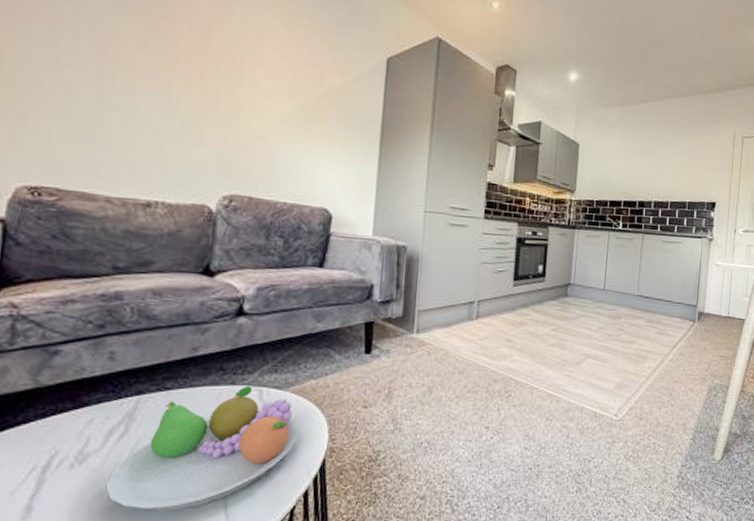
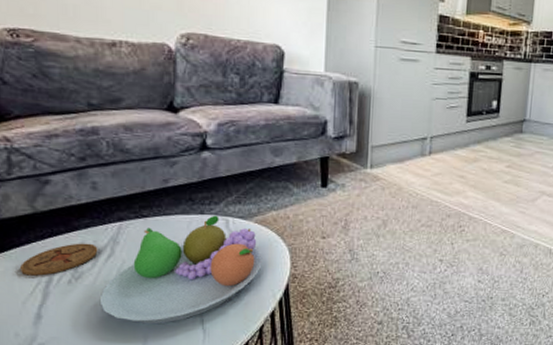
coaster: none [12,421,110,461] -> present [20,243,98,276]

